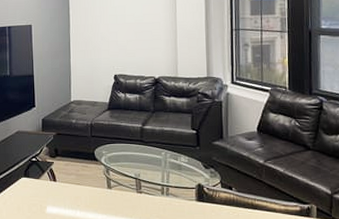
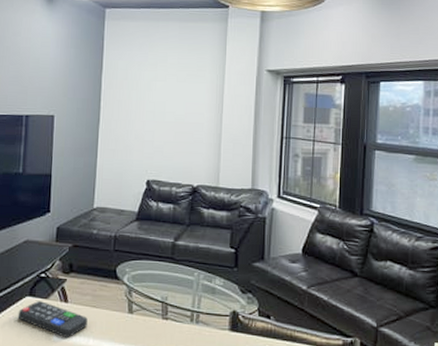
remote control: none [16,181,74,211] -> present [17,301,88,339]

